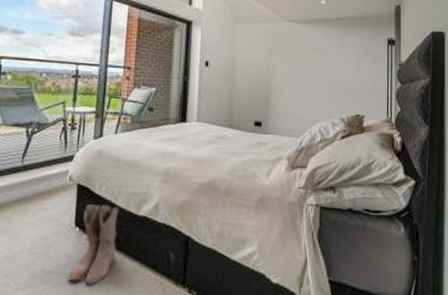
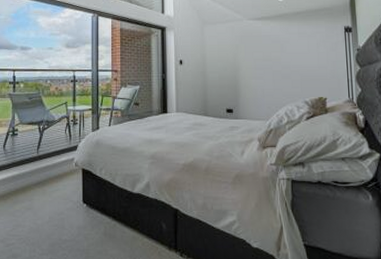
boots: present [67,204,120,285] -> none [80,185,118,250]

